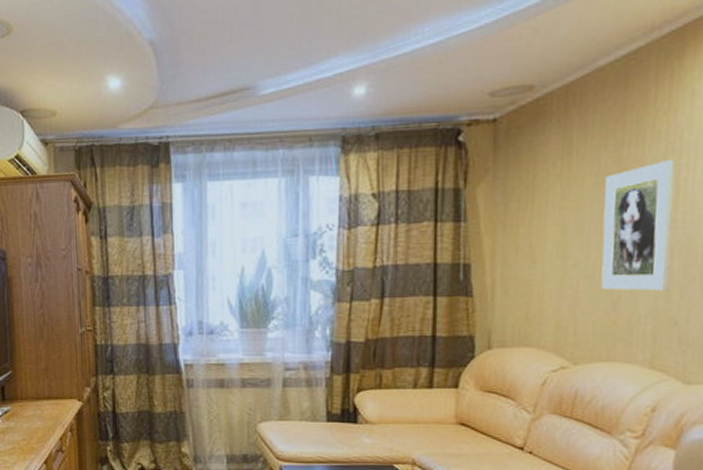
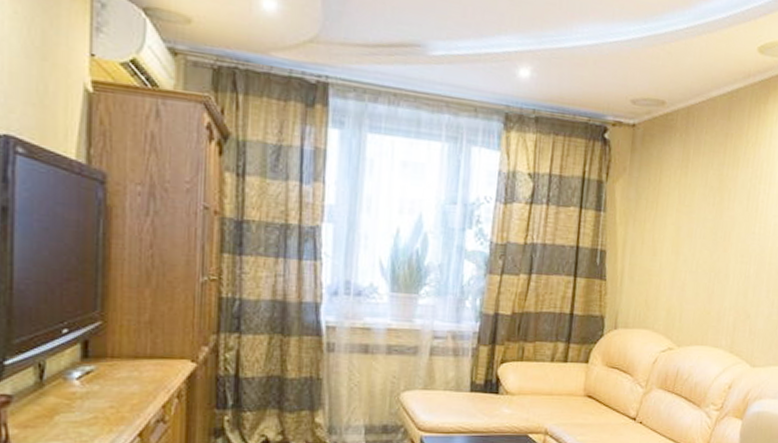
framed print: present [601,159,675,291] -> none [701,183,757,290]

